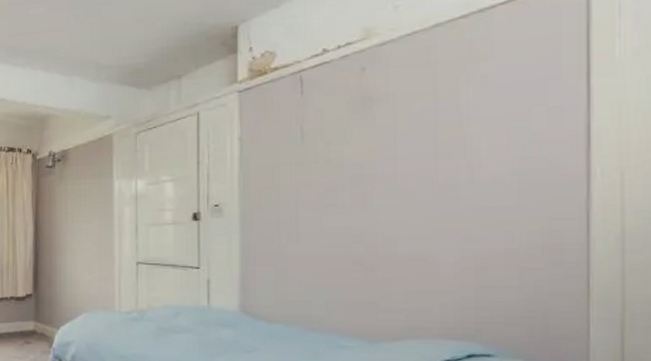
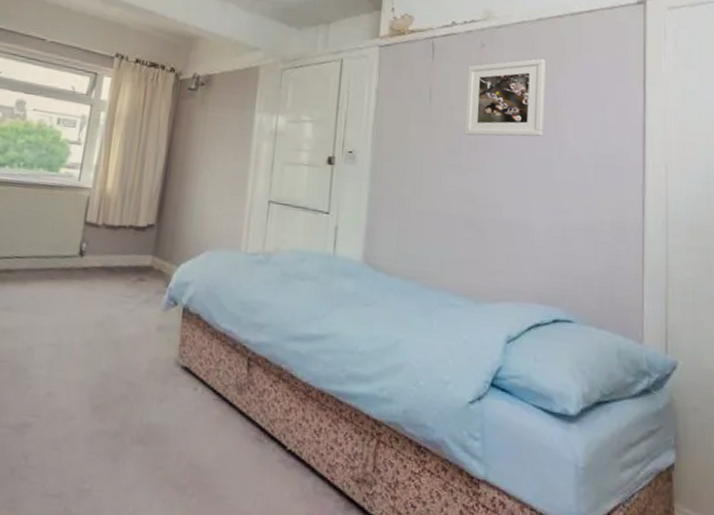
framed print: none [345,70,447,171] -> present [464,58,546,137]

